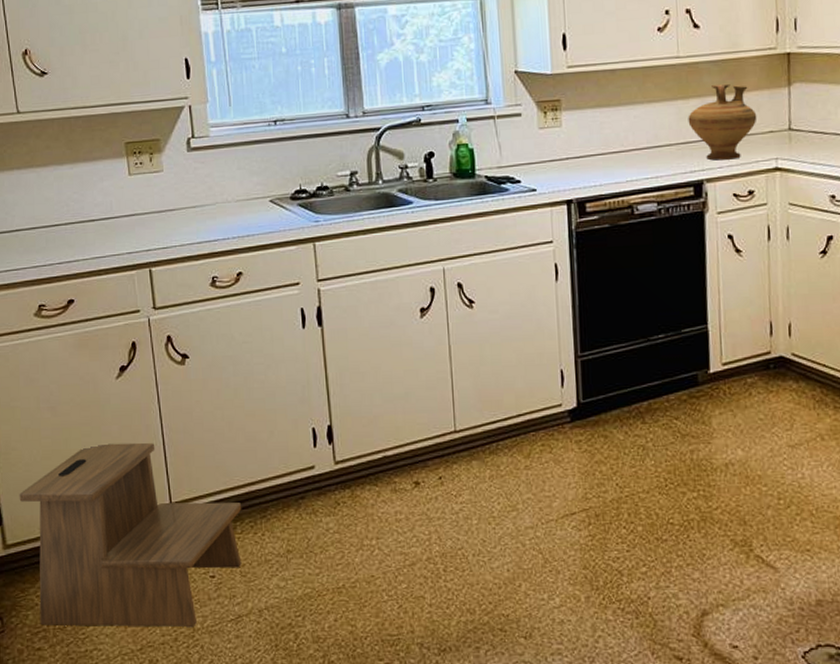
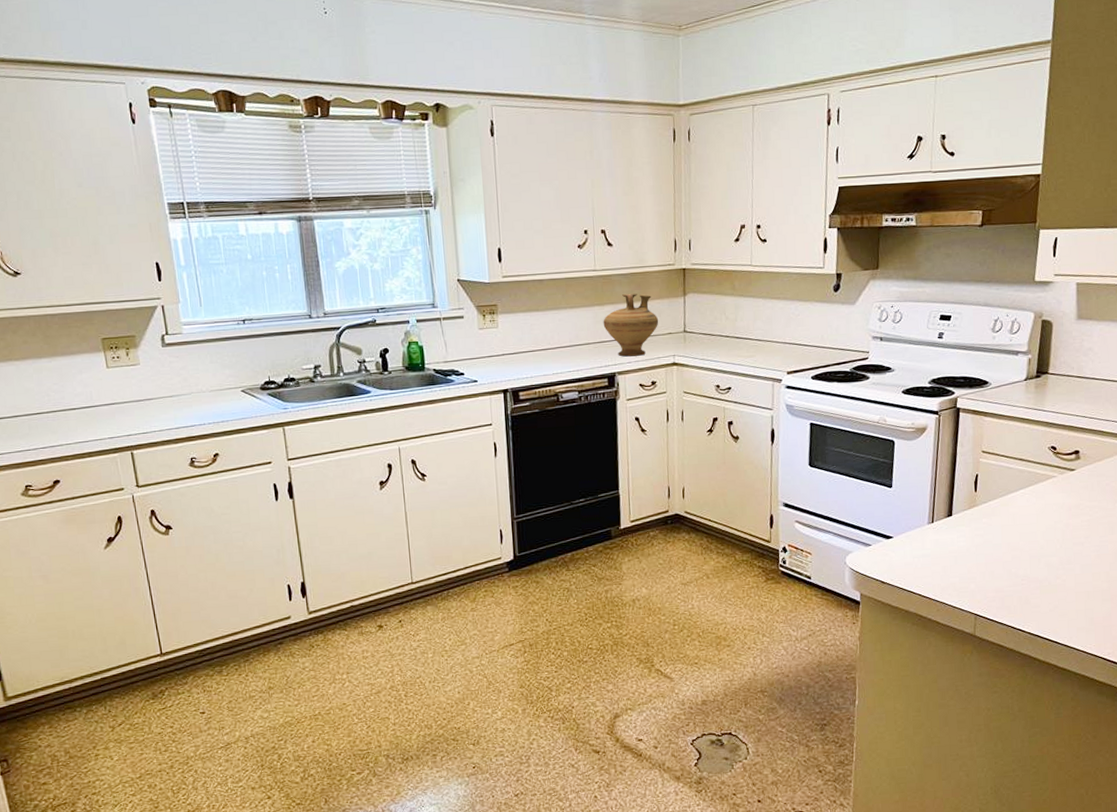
step stool: present [19,442,242,627] -> none [17,603,229,764]

